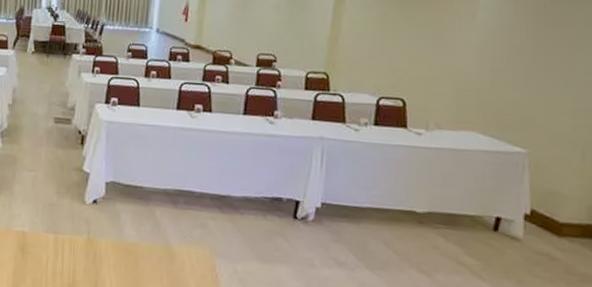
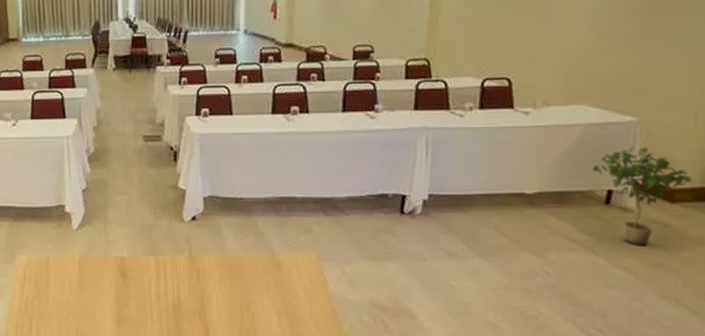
potted plant: none [481,177,580,277] -> present [592,146,692,246]

